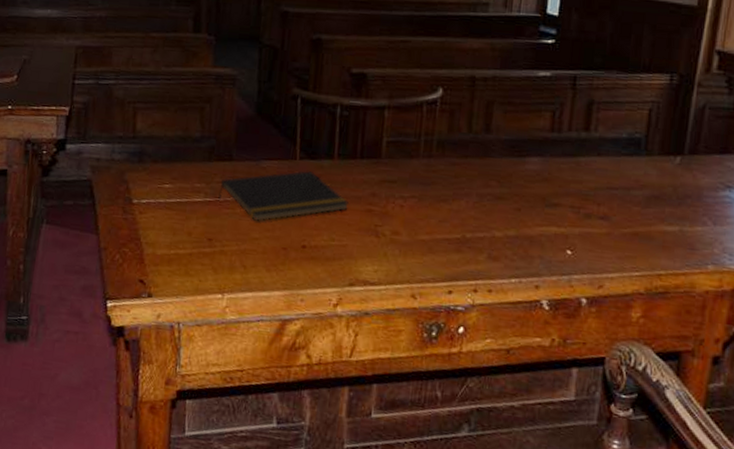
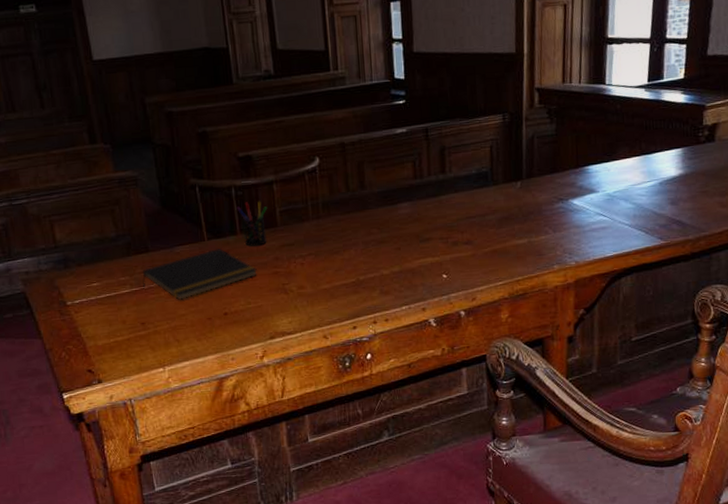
pen holder: none [338,124,374,176] -> present [236,201,268,246]

